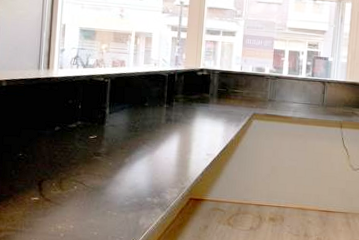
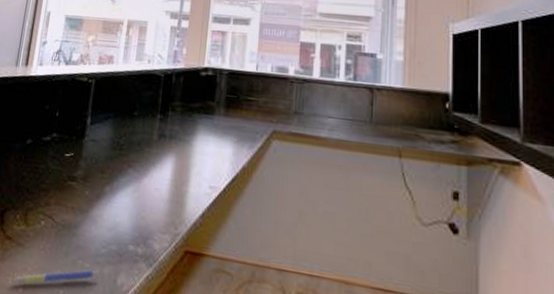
pen: none [54,216,125,231] -> present [12,270,99,284]

